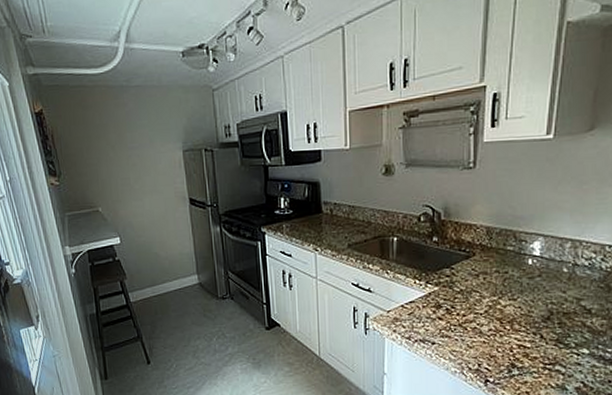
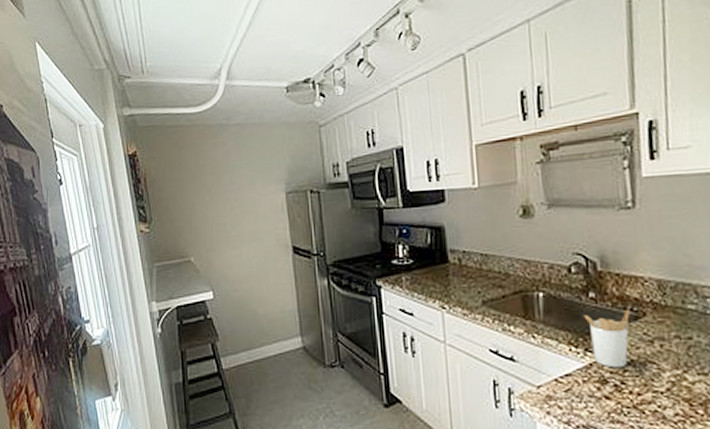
utensil holder: none [427,250,464,296] -> present [583,309,631,368]

